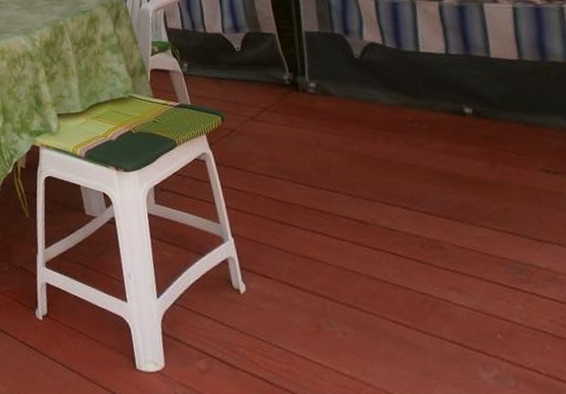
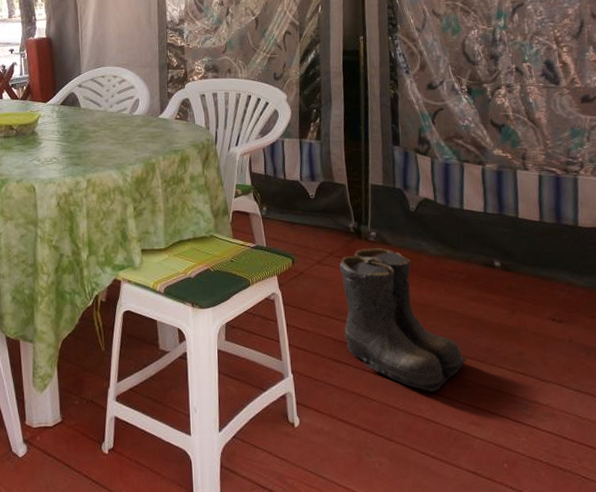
boots: none [275,100,440,255] -> present [339,248,467,392]

